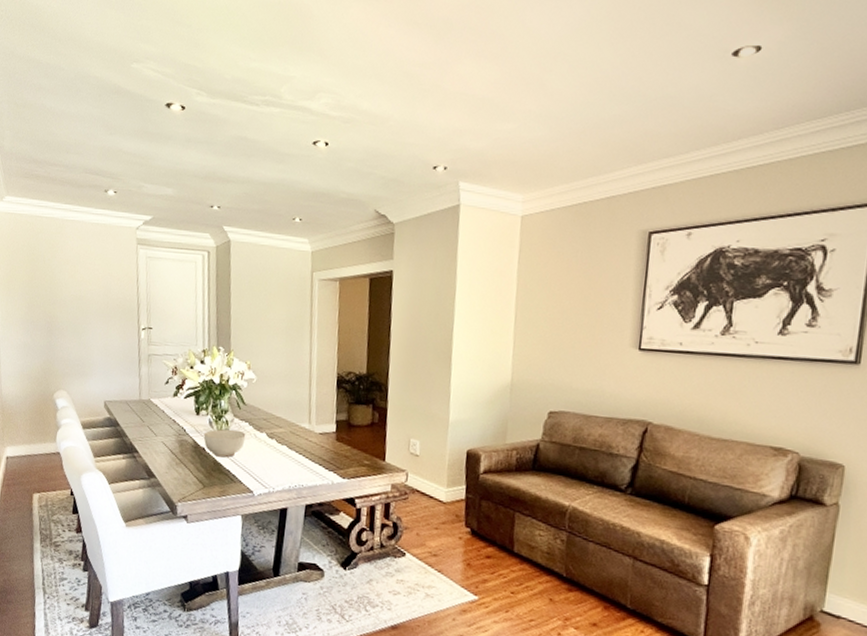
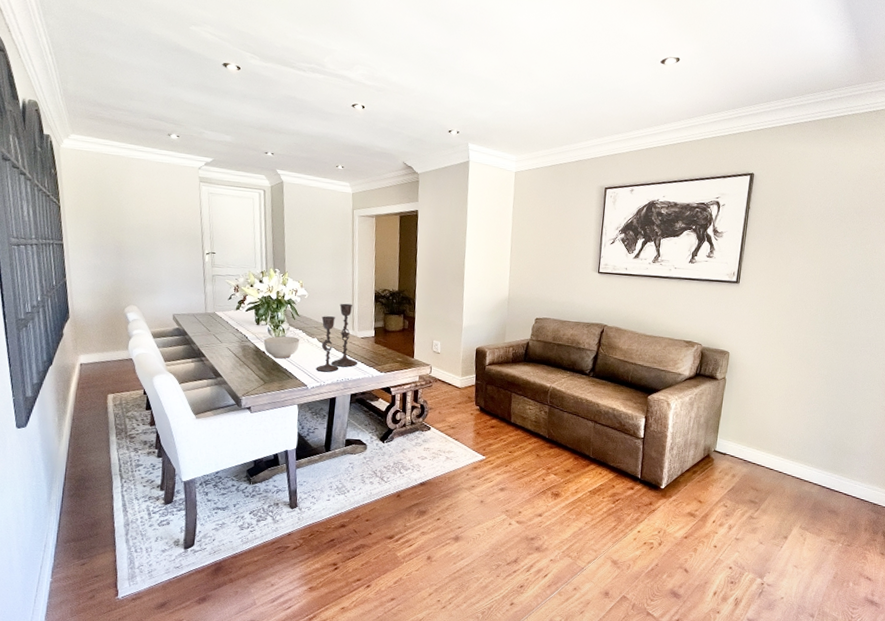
candlestick: none [264,389,314,476] -> present [316,303,357,372]

